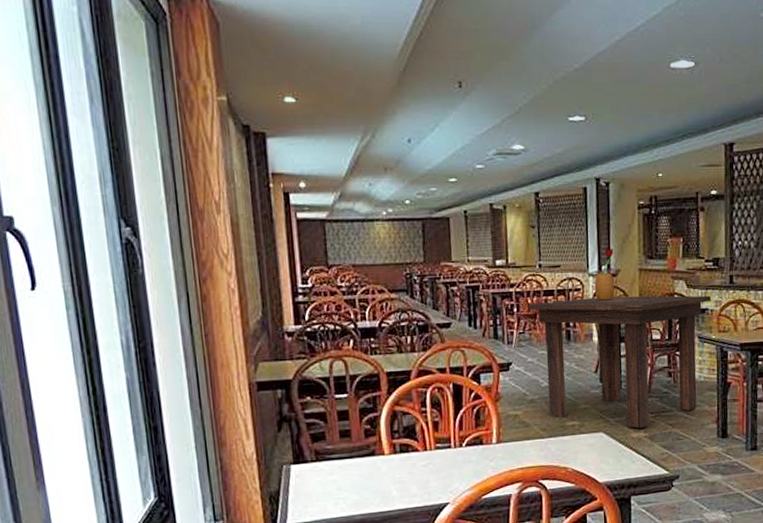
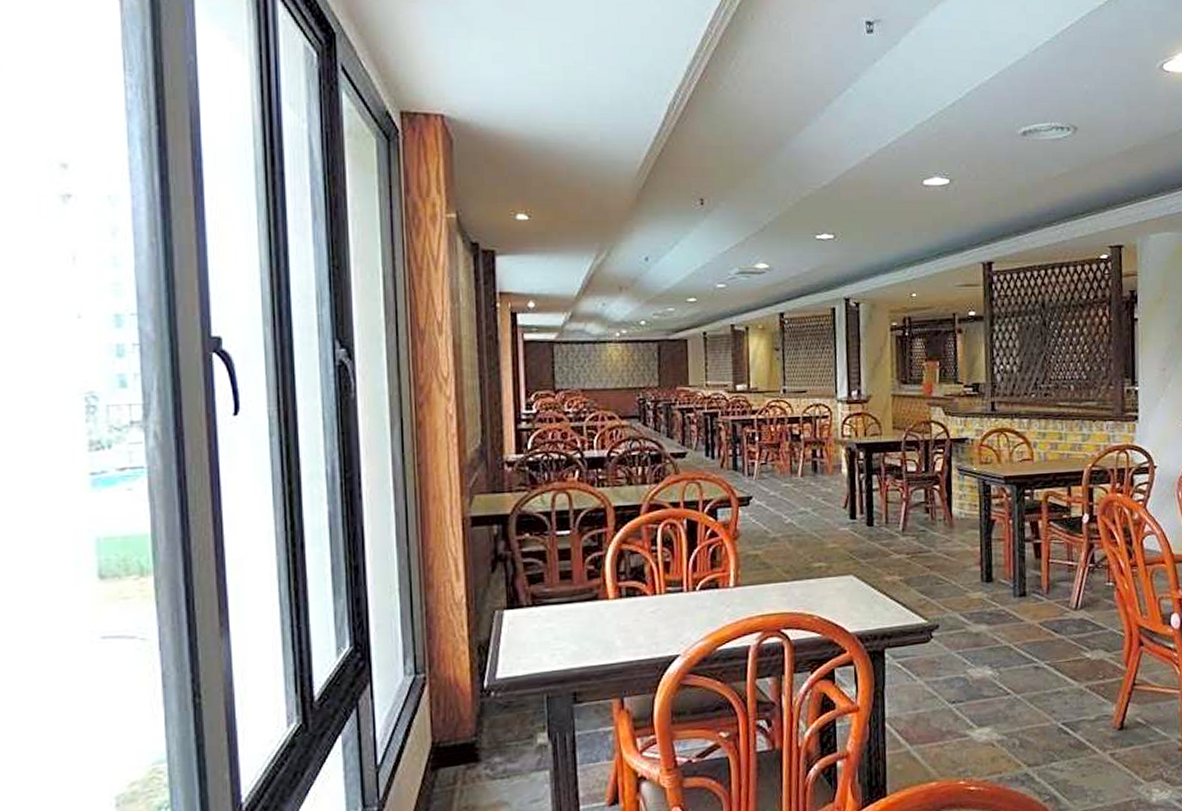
dining table: present [527,295,712,429] -> none [770,423,972,571]
potted flower: present [594,249,614,301] -> none [843,373,865,429]

